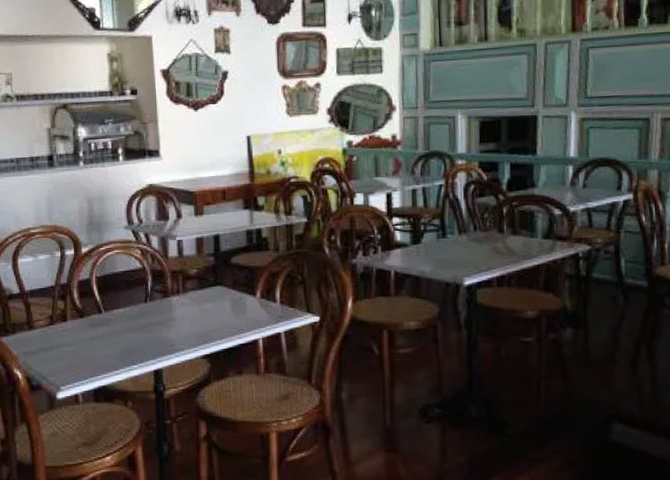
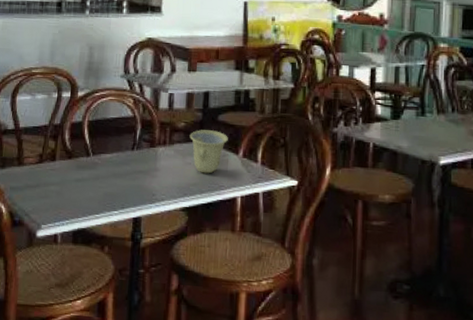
cup: none [203,274,244,319] -> present [189,129,228,174]

